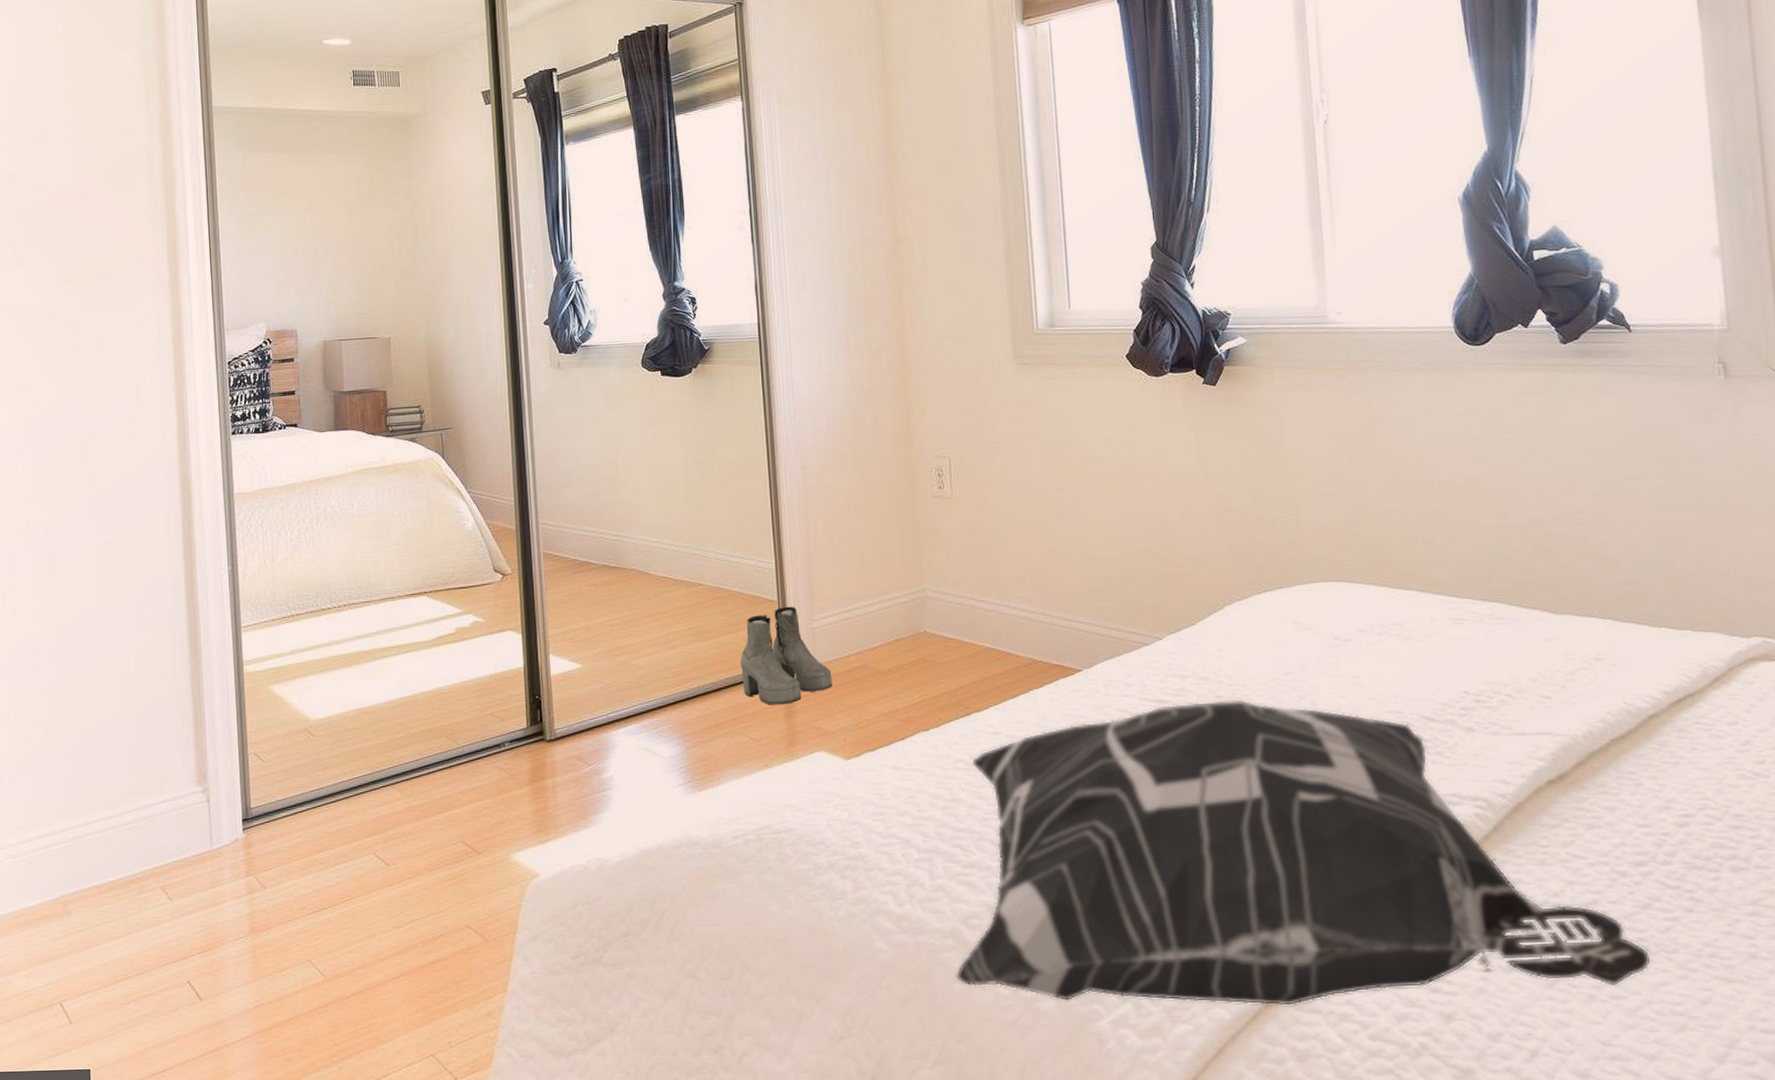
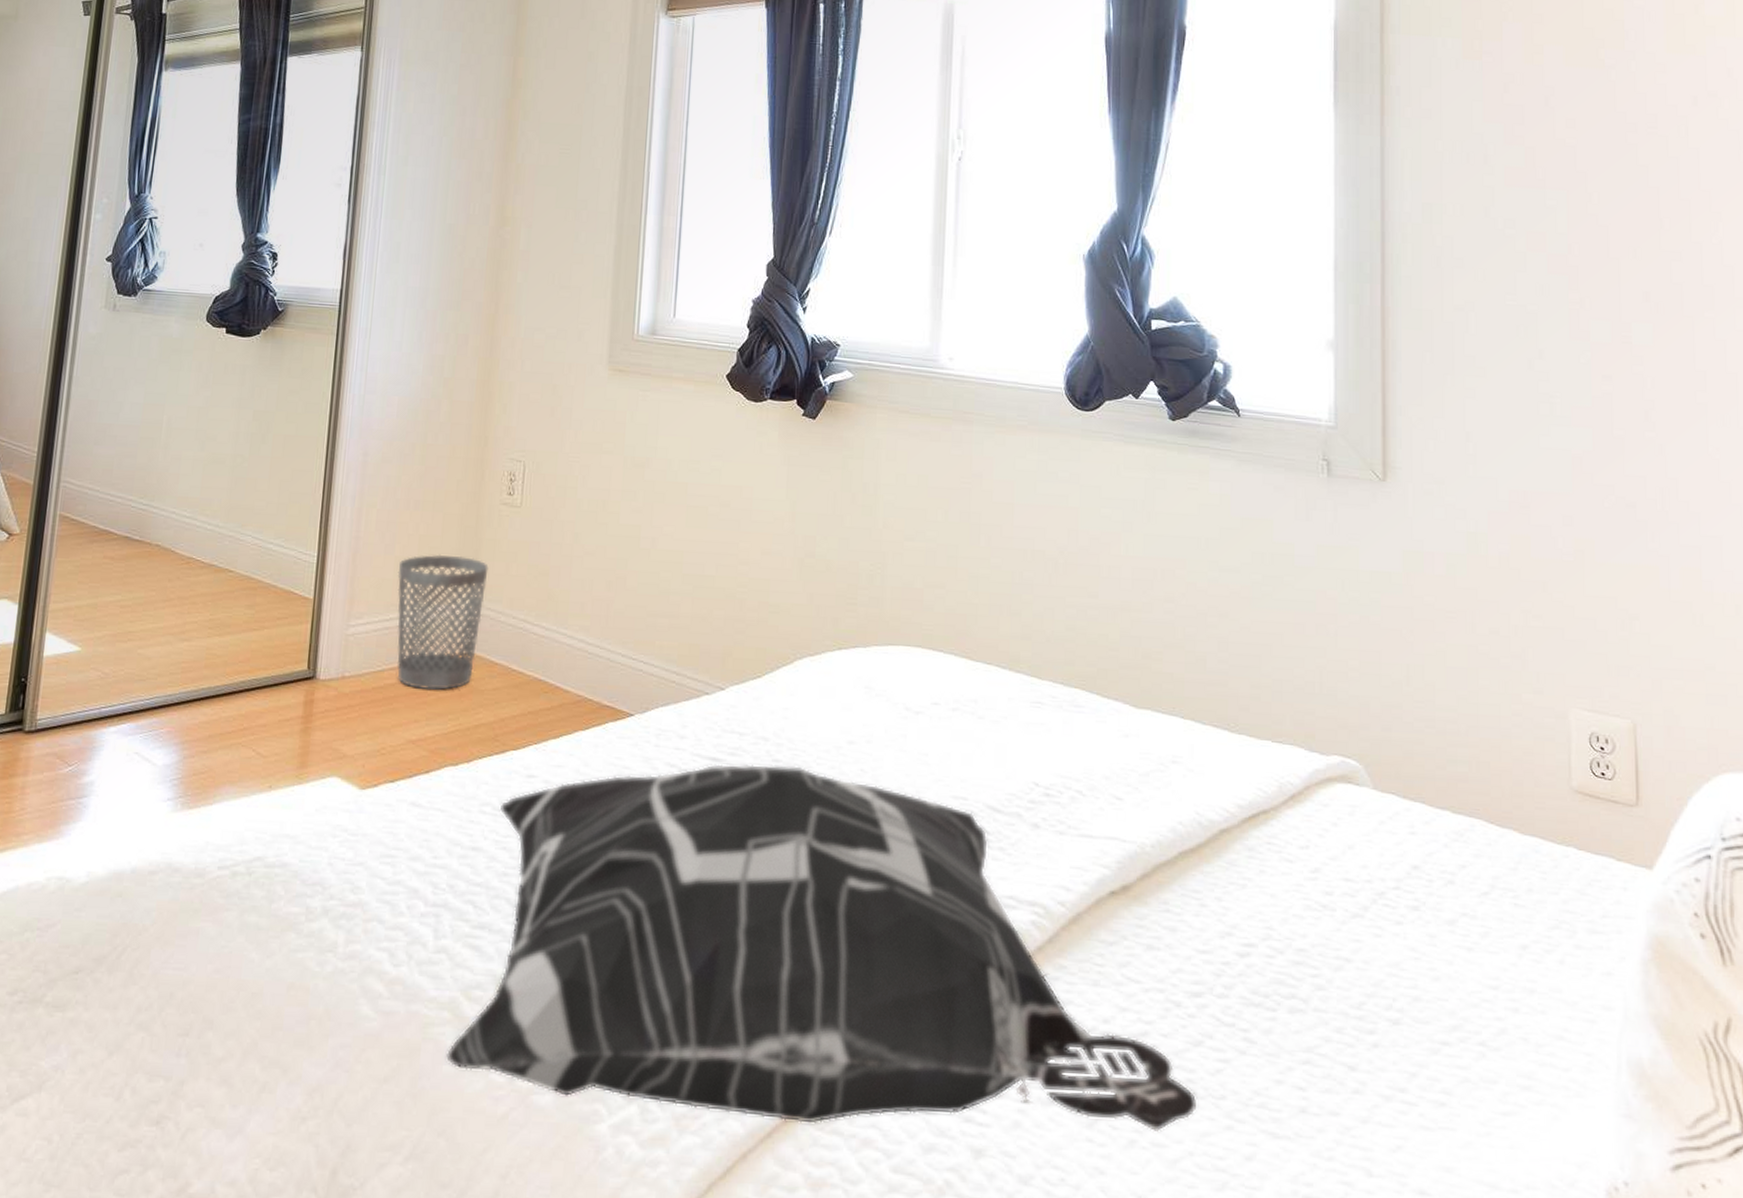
boots: present [740,606,833,705] -> none [259,606,360,719]
wastebasket: none [849,548,931,669] -> present [397,554,489,691]

